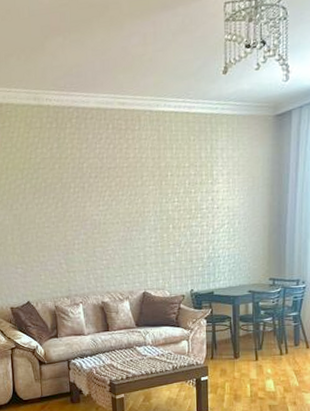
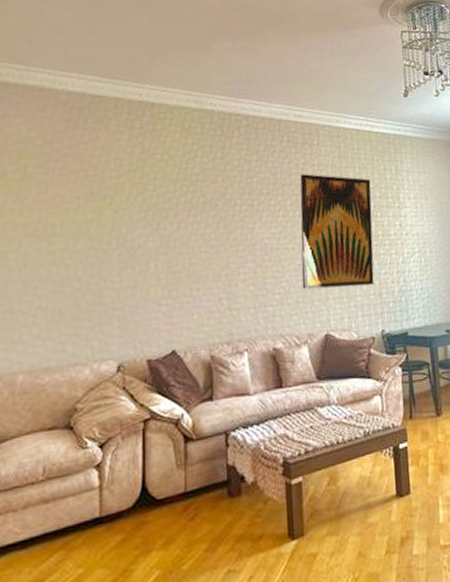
wall art: none [123,157,187,256] -> present [300,174,374,289]

